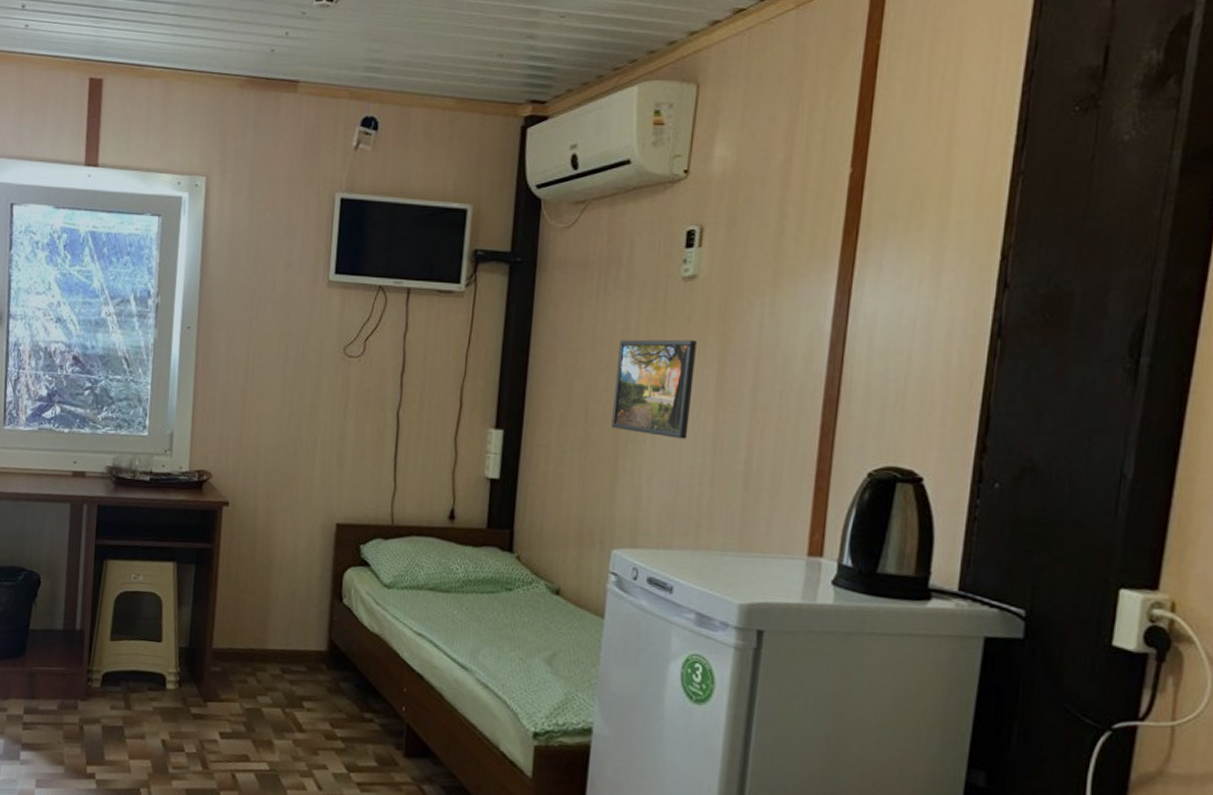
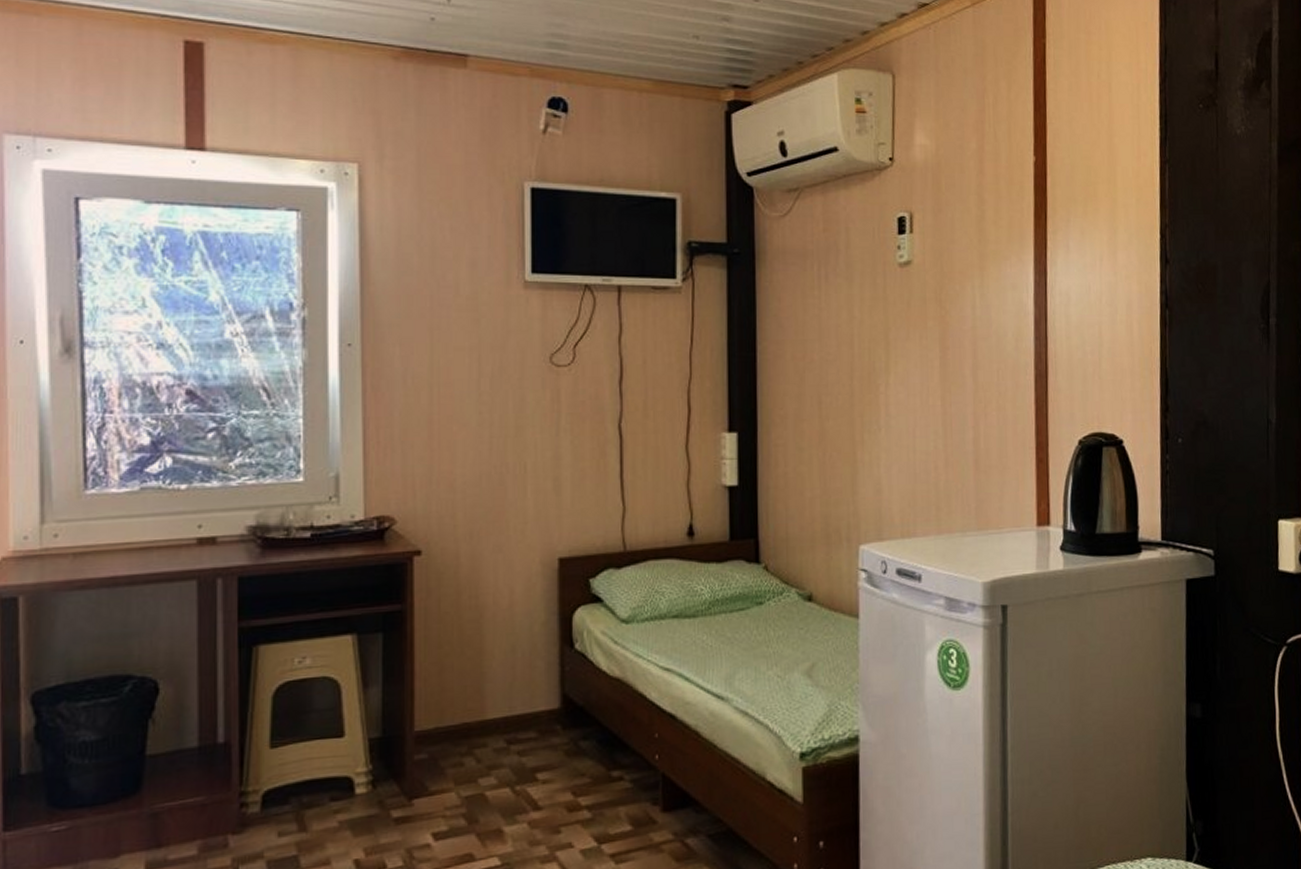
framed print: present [611,339,698,439] -> none [845,325,919,425]

